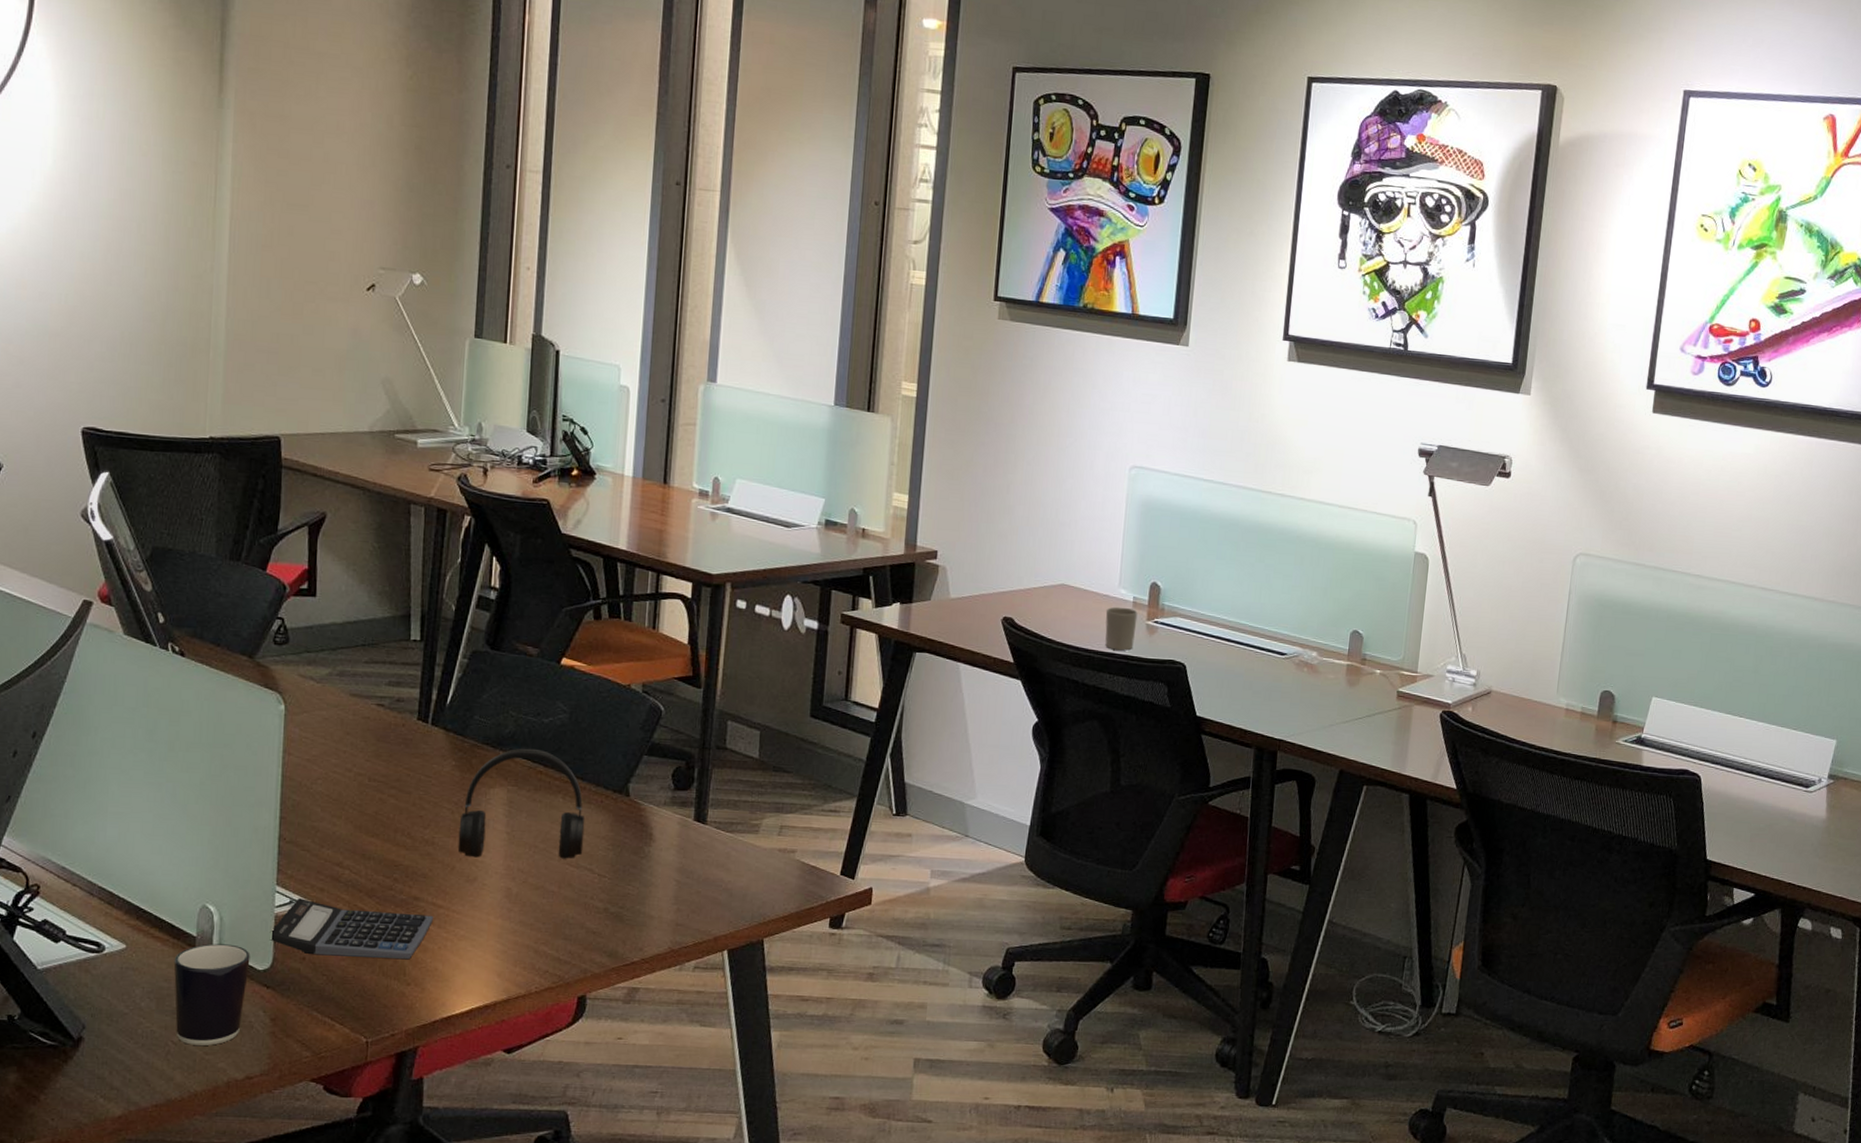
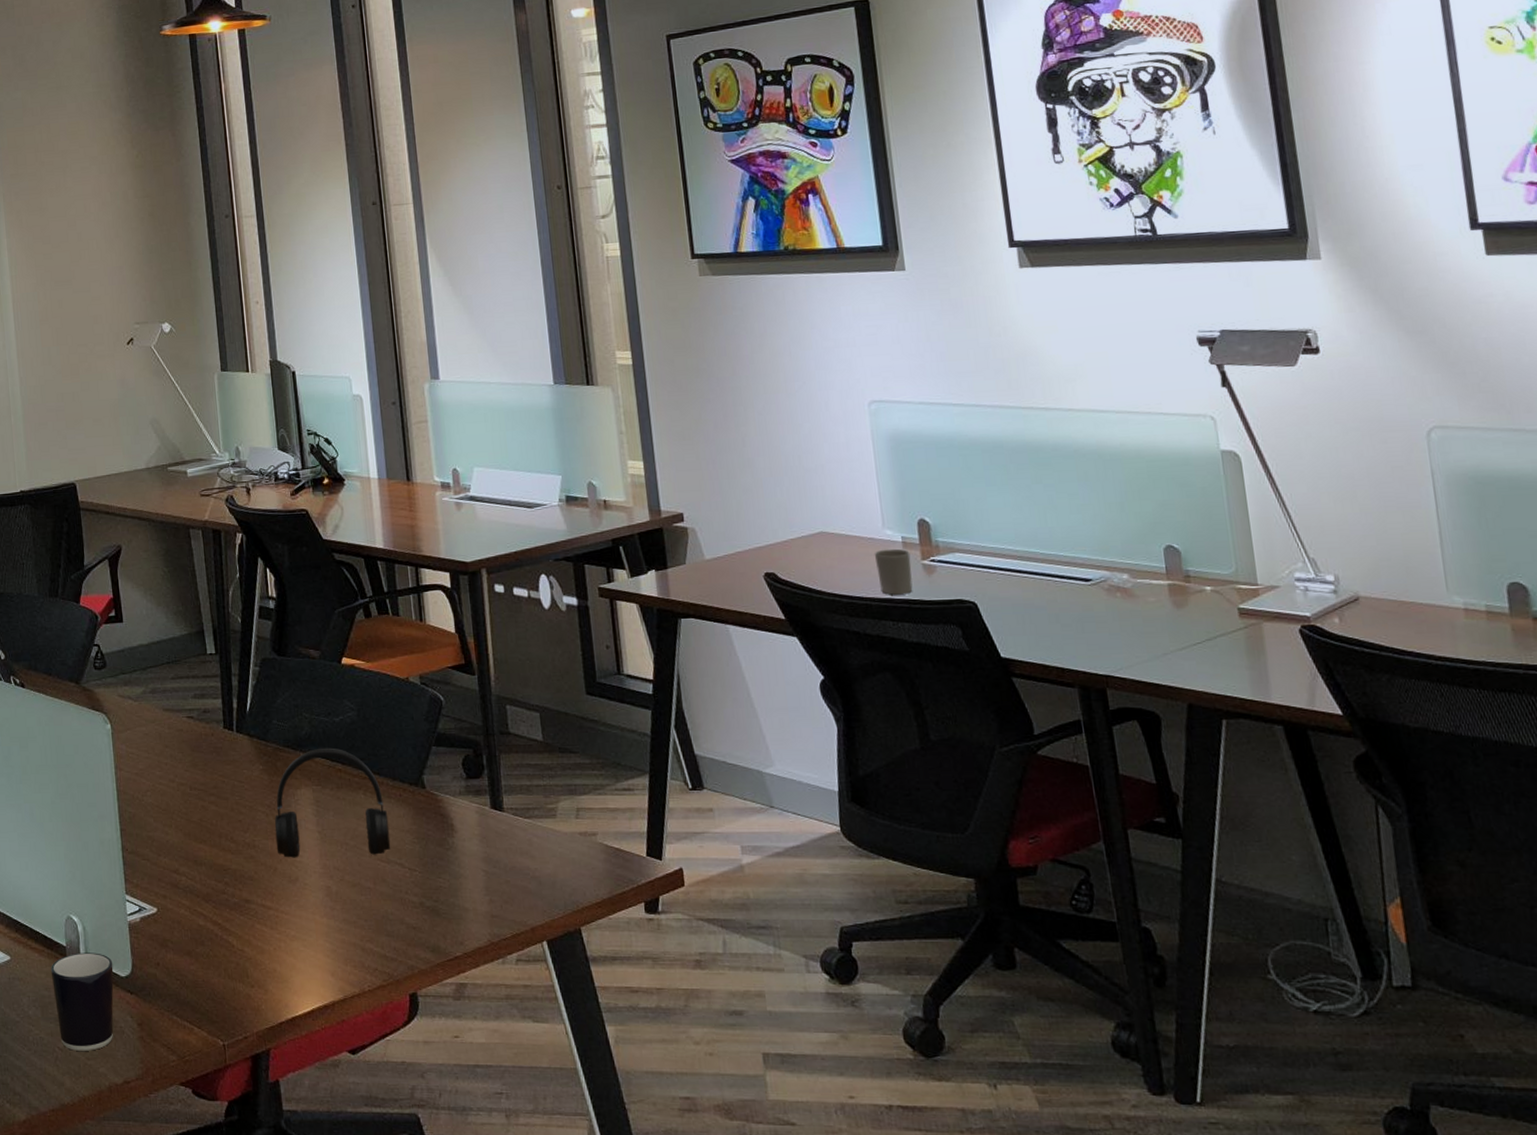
calculator: present [269,898,434,960] -> none [126,906,266,962]

